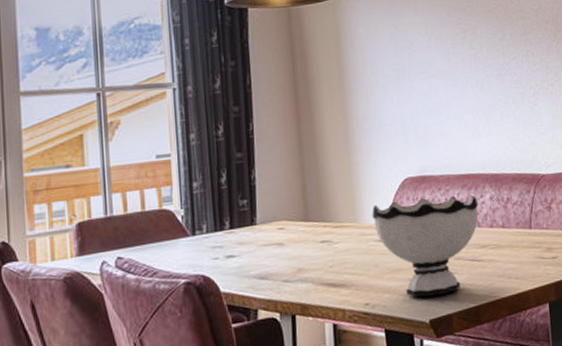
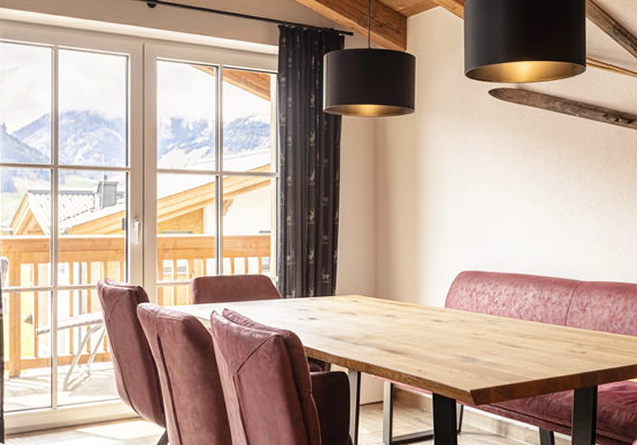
bowl: present [372,196,478,298] -> none [431,290,521,372]

